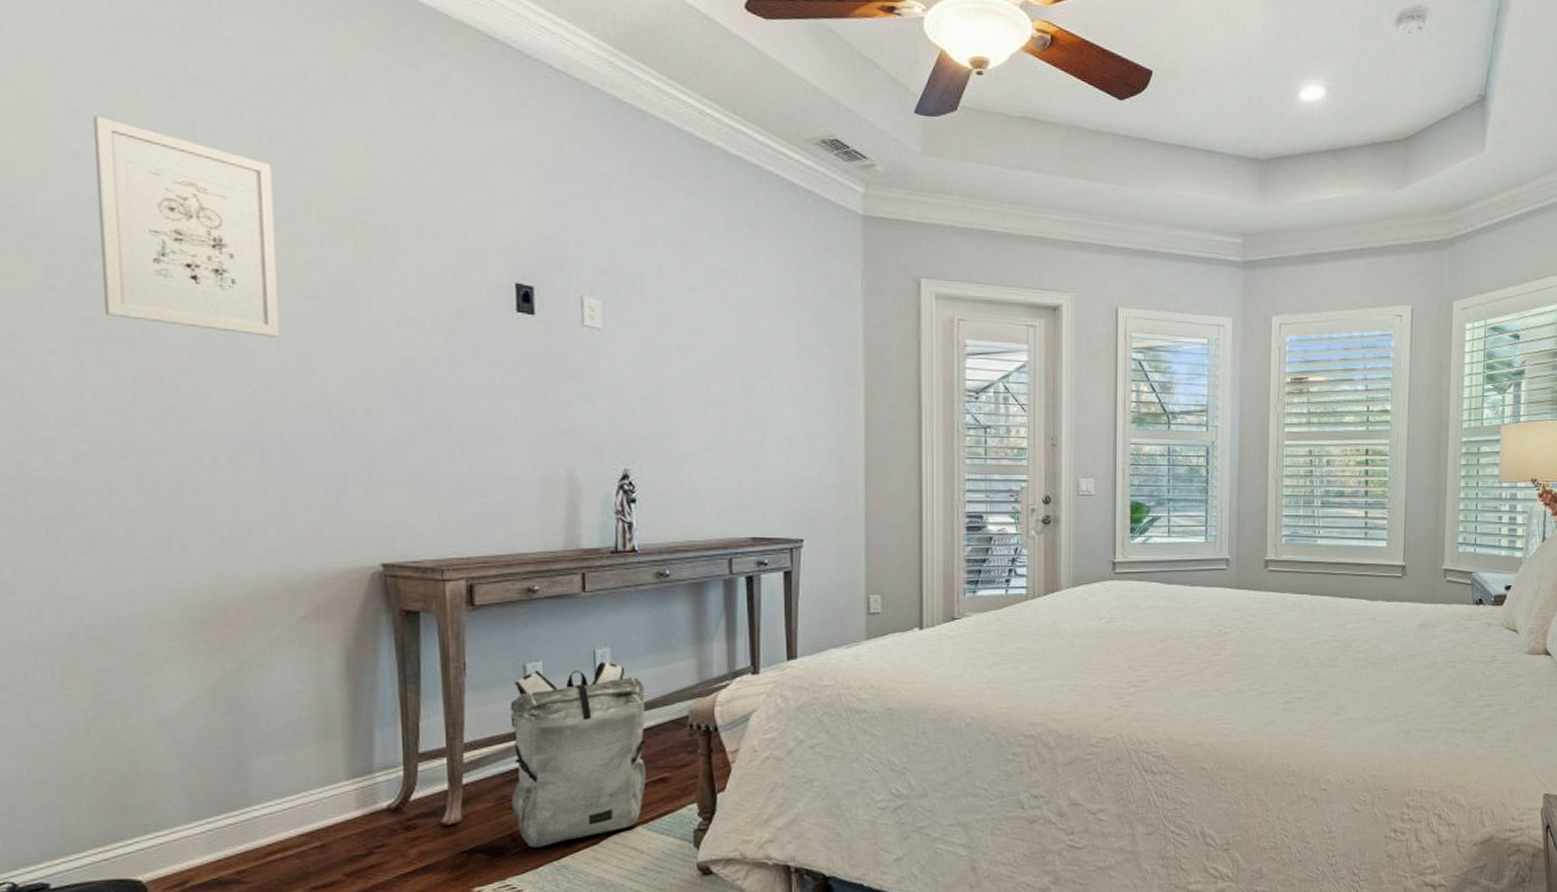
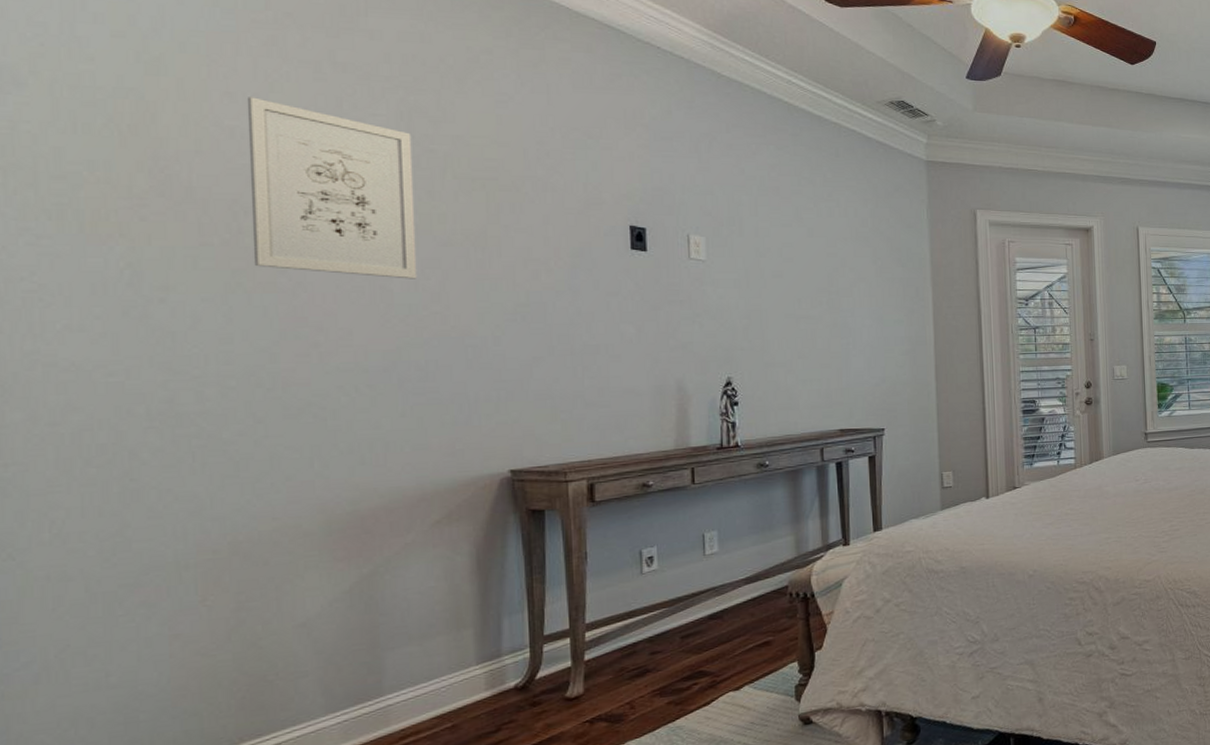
backpack: present [510,661,646,848] -> none [628,543,751,713]

